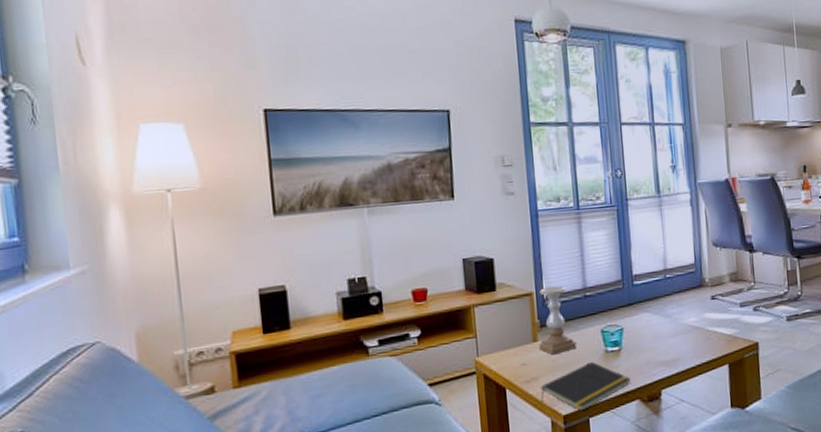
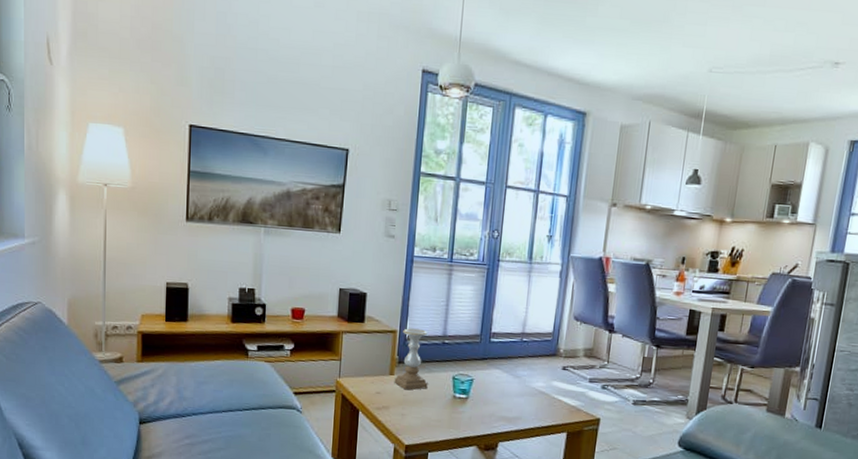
notepad: present [541,361,631,411] -> none [388,403,472,445]

